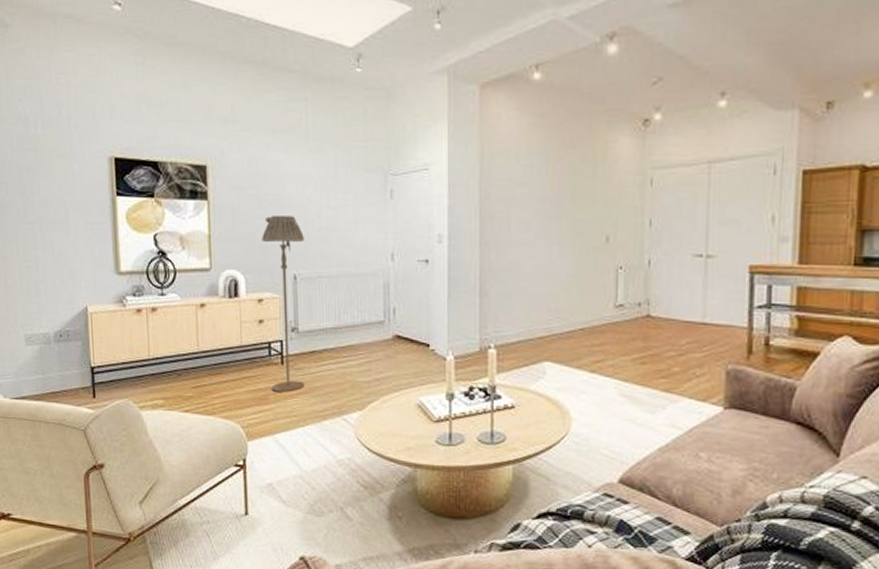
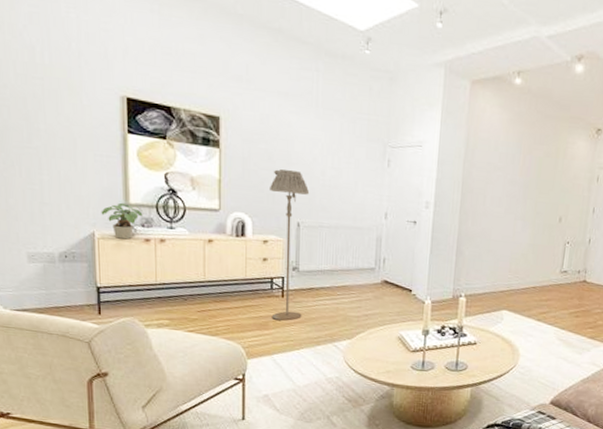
potted plant: none [93,271,135,312] -> present [101,202,144,240]

